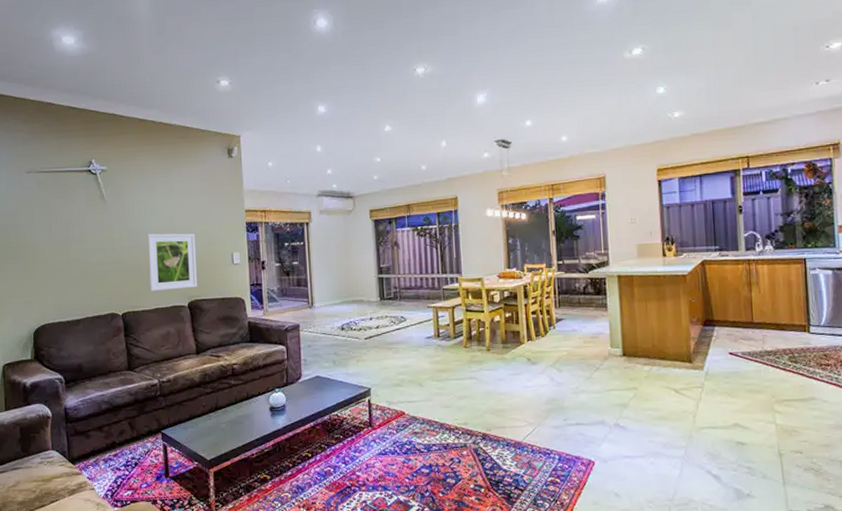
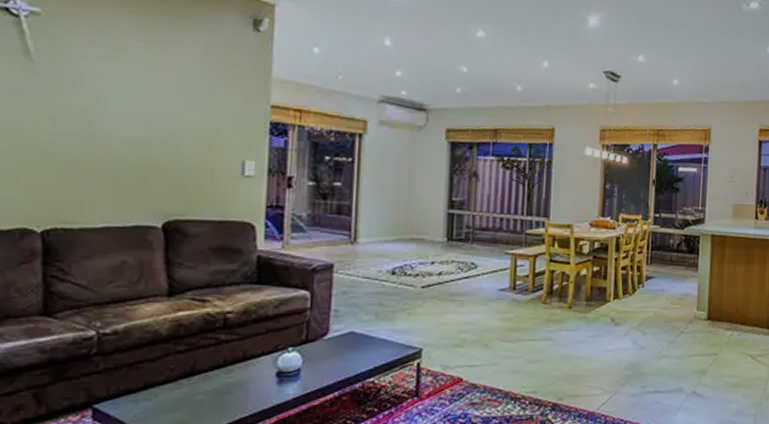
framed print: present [146,233,197,292] -> none [97,118,186,203]

